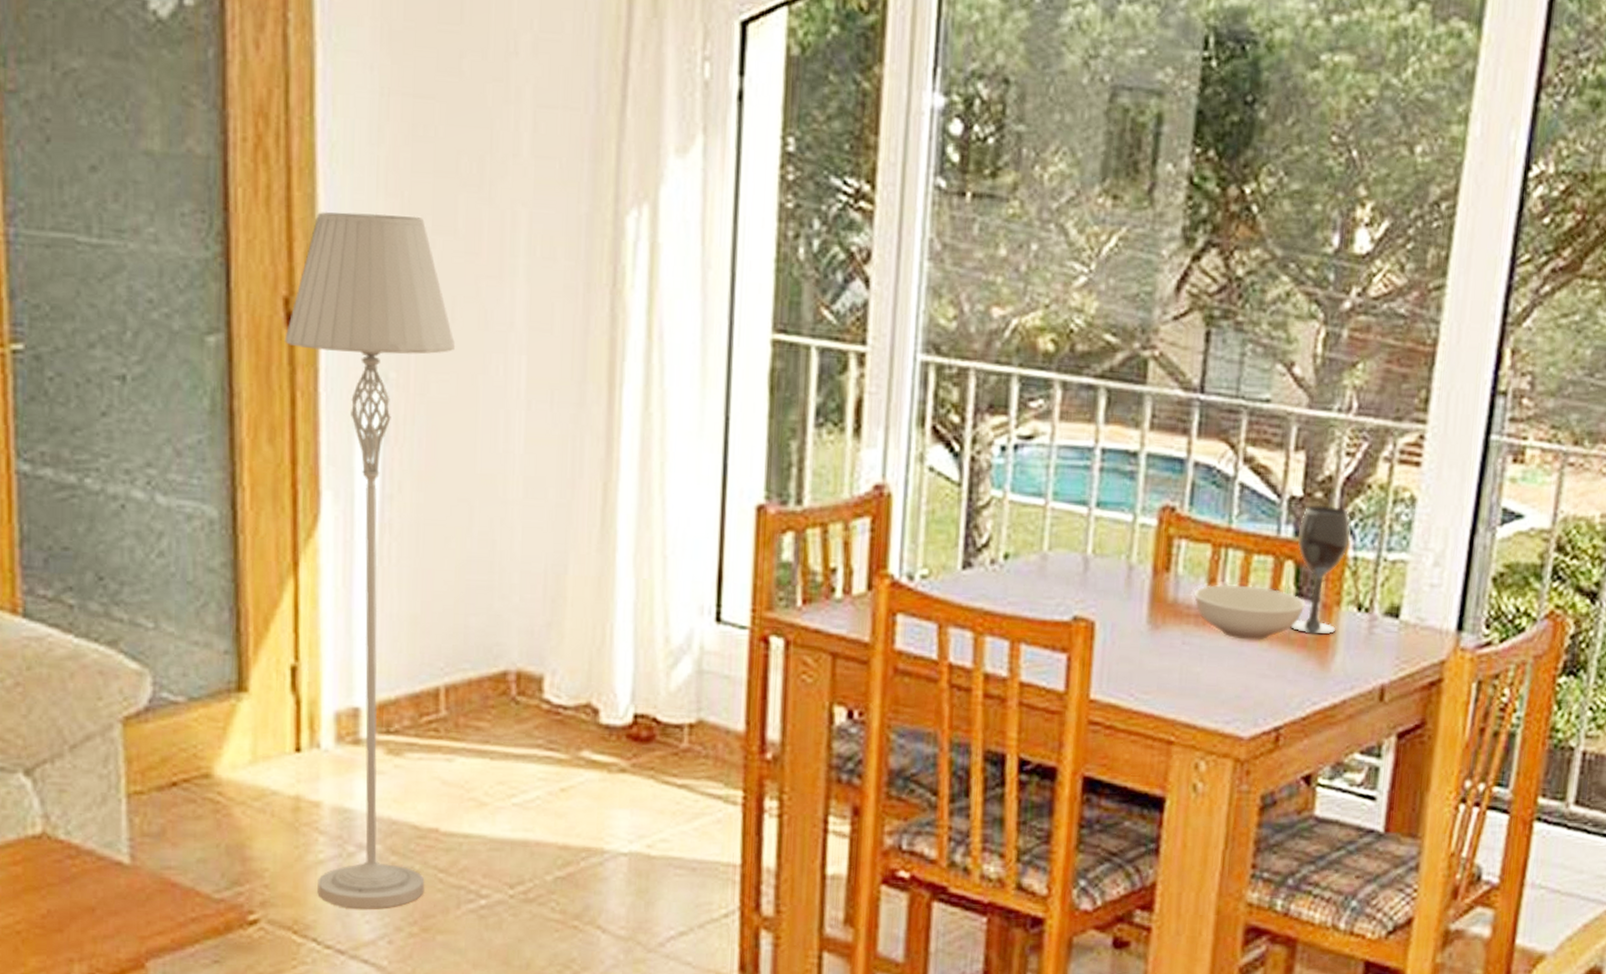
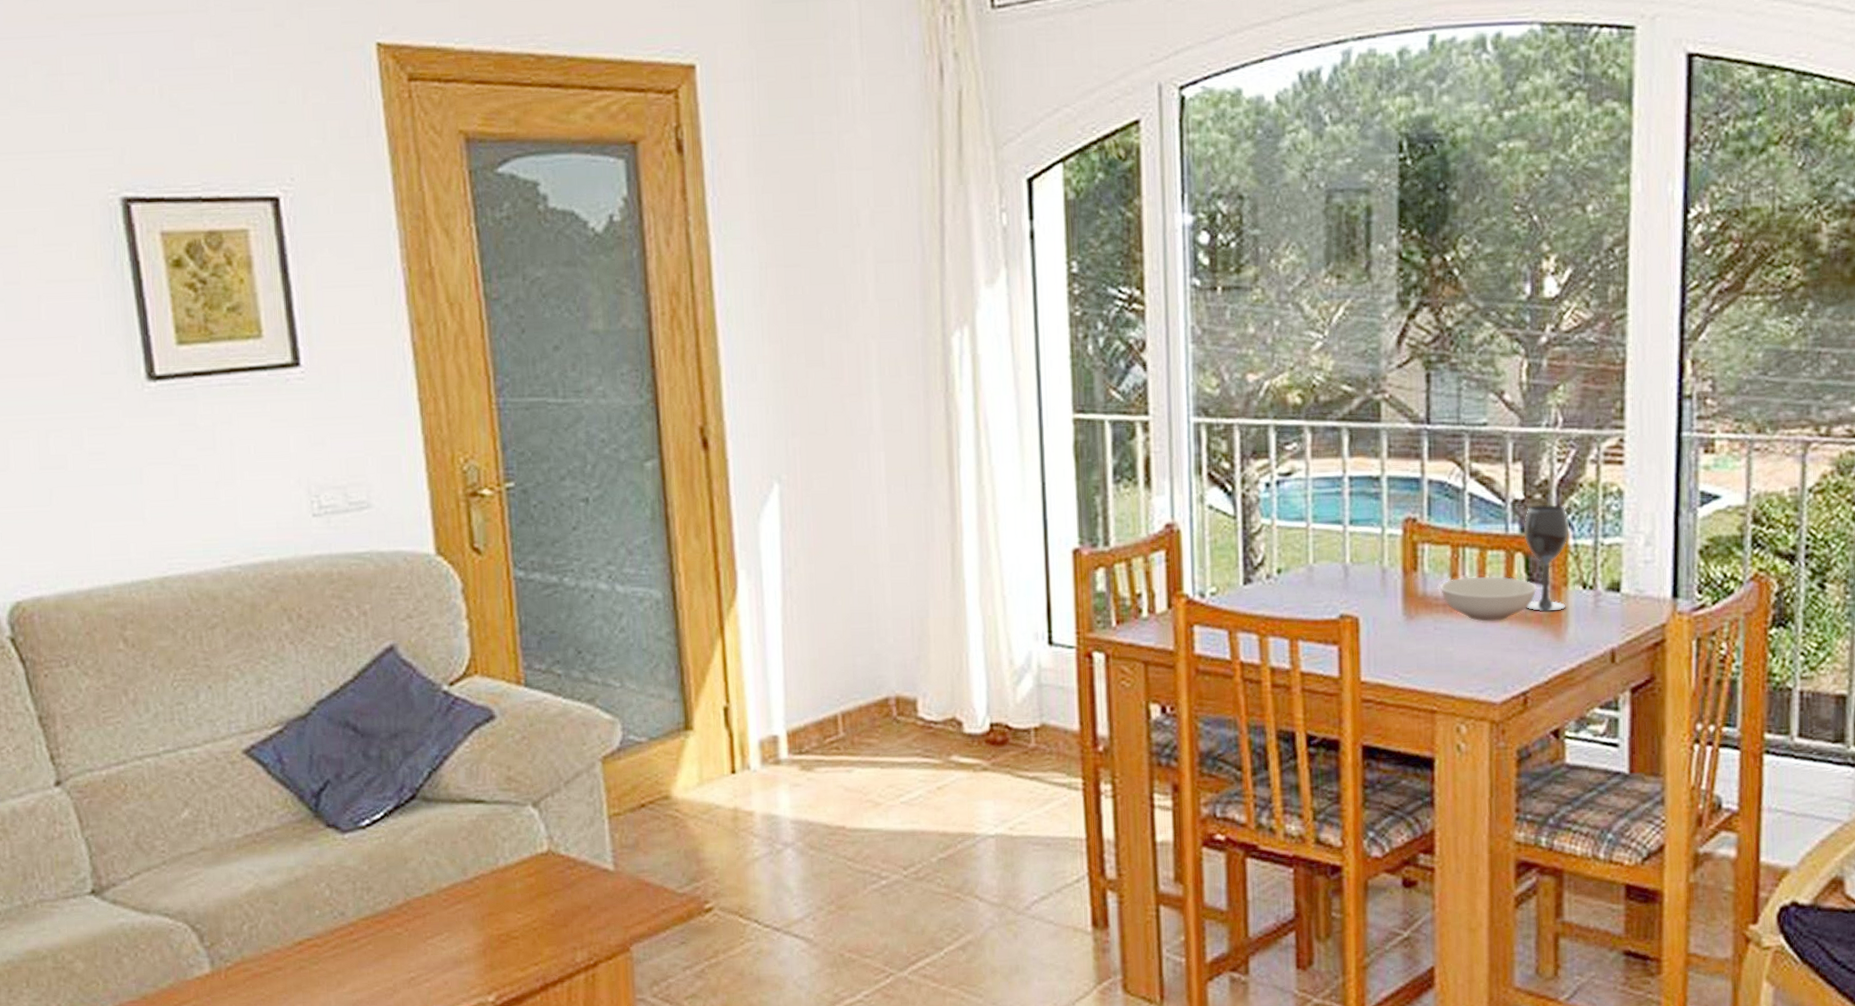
floor lamp: present [284,212,455,909] -> none [702,356,838,894]

